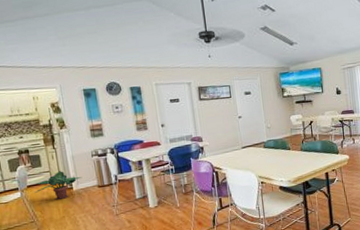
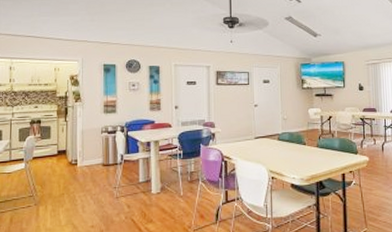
potted plant: present [34,171,83,200] -> none [38,145,89,175]

